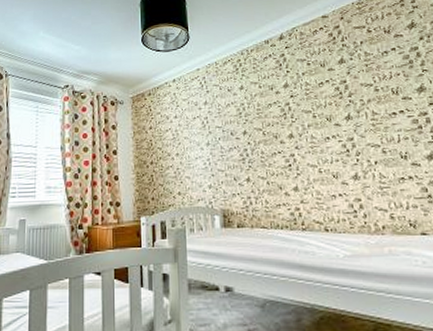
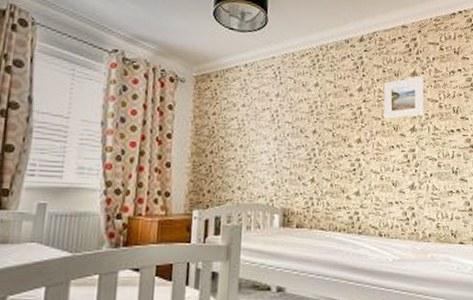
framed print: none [310,63,359,112] -> present [384,76,425,120]

